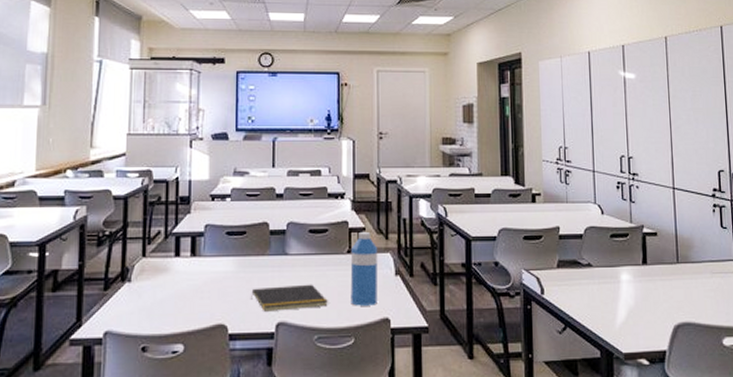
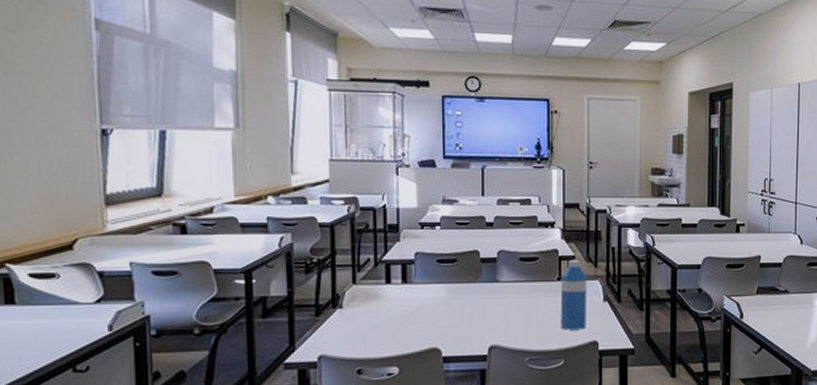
notepad: present [251,284,328,311] -> none [464,309,539,336]

